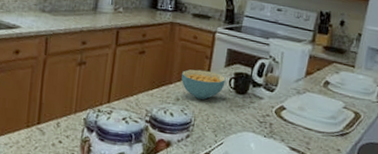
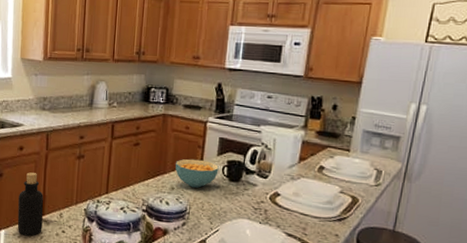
bottle: none [9,78,40,146] -> present [17,172,44,236]

